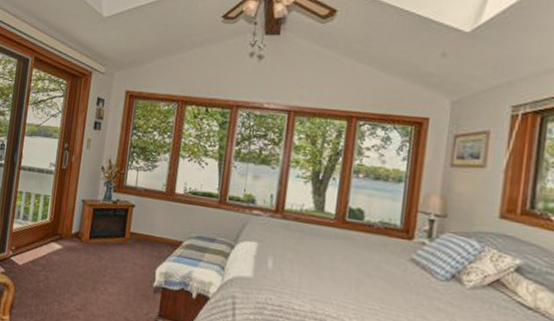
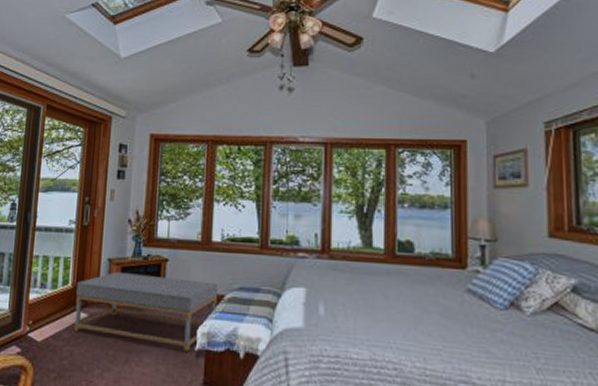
coffee table: none [49,211,177,287] -> present [74,271,217,352]

